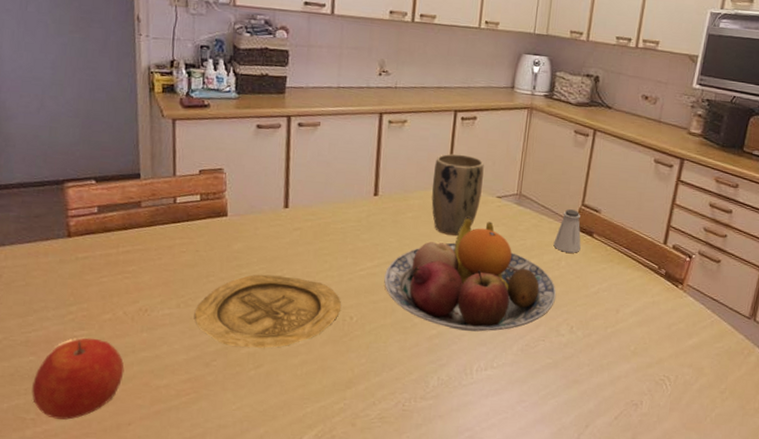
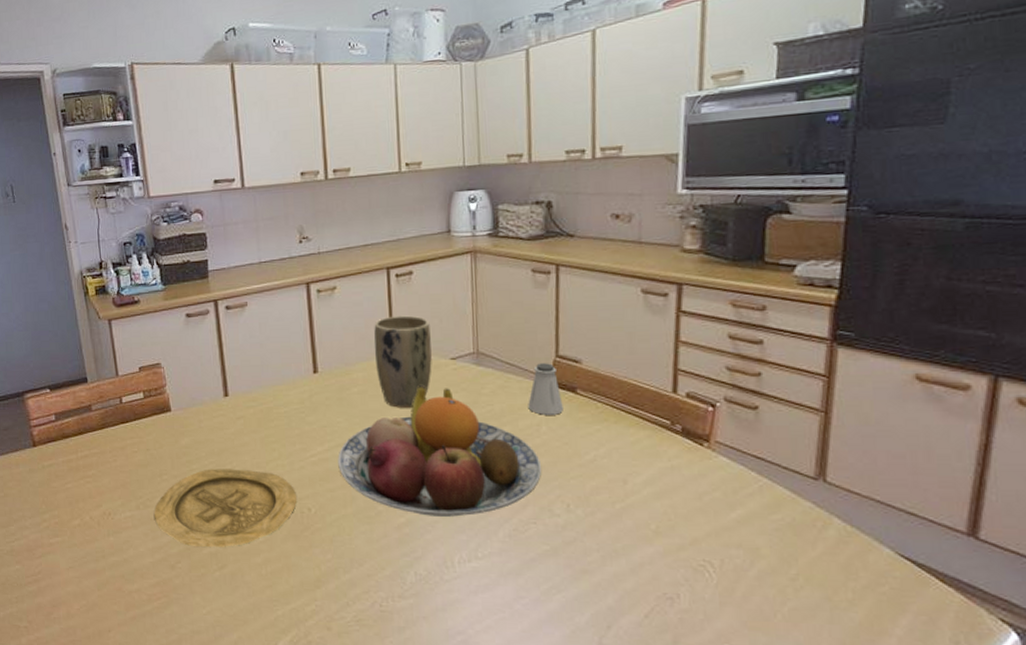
apple: present [32,337,125,420] -> none [21,544,98,627]

